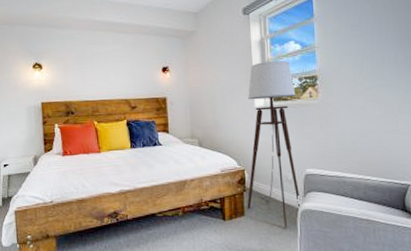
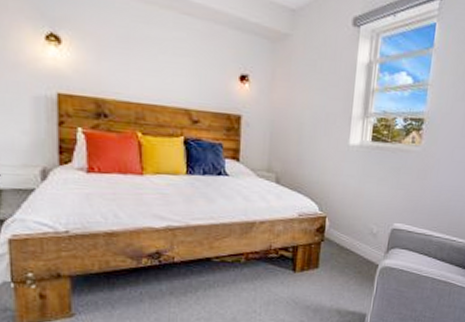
floor lamp: present [247,60,301,228] -> none [322,91,398,285]

